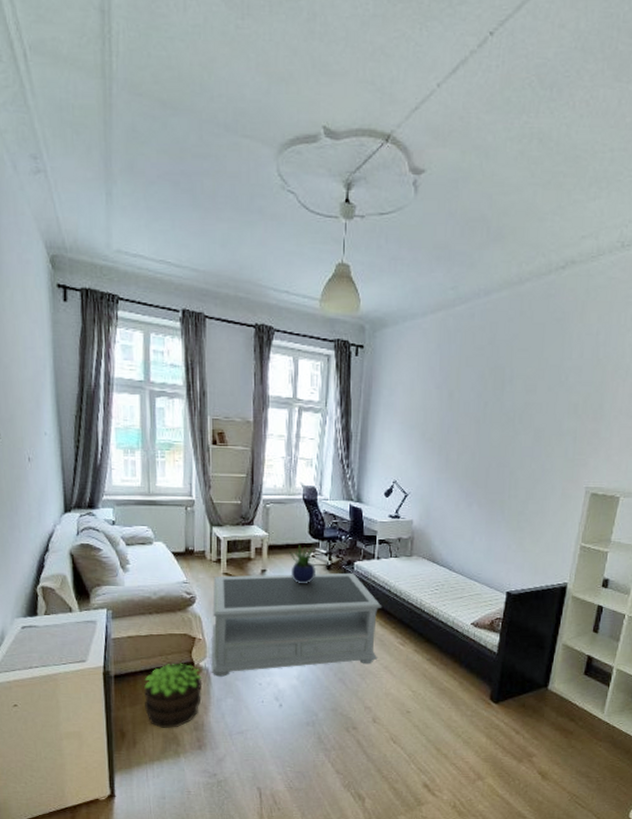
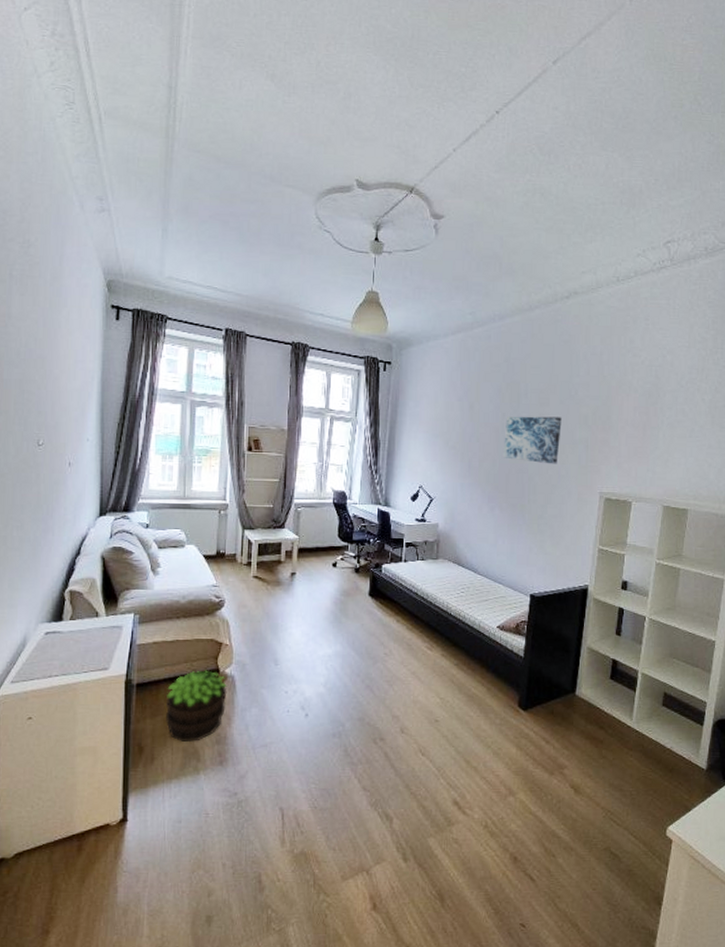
coffee table: present [211,572,382,677] -> none [237,575,410,685]
potted plant: present [288,545,315,583] -> none [318,547,344,586]
wall art: none [483,405,549,458] -> present [502,416,562,464]

